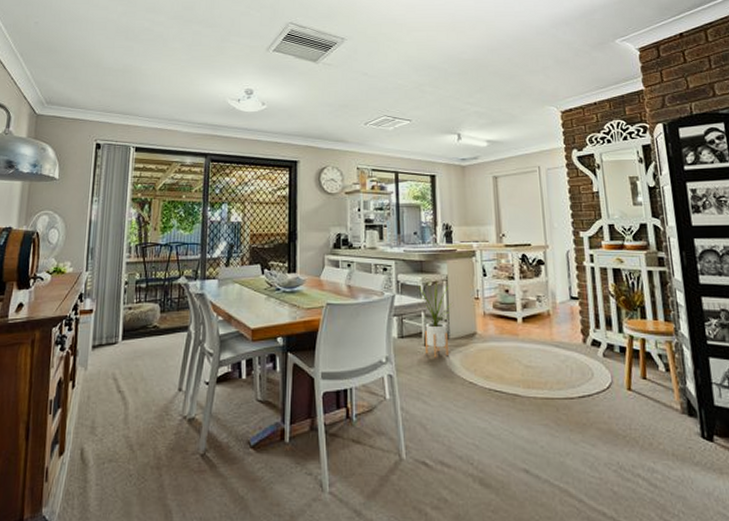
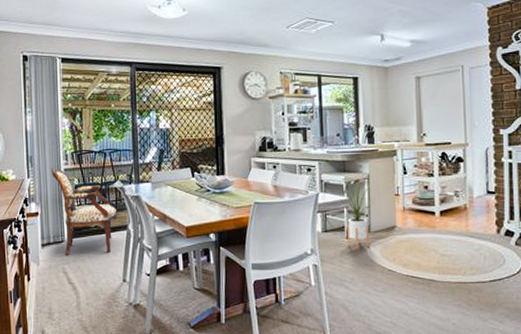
armchair: none [112,260,179,359] -> present [51,167,118,255]

